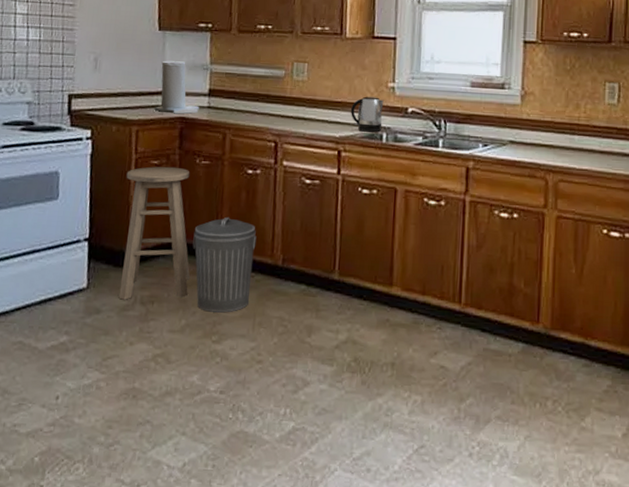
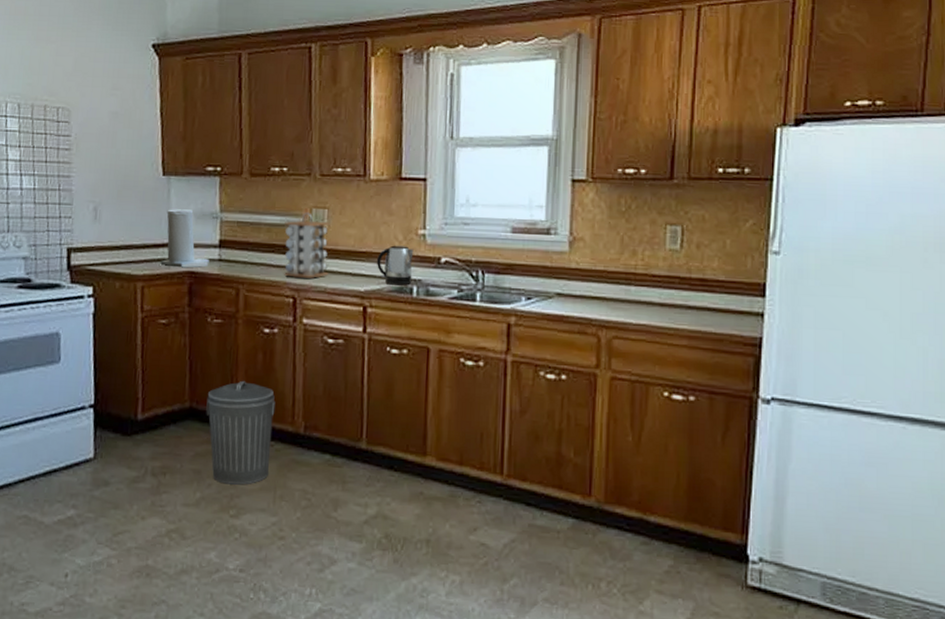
bar stool: present [118,166,191,300] -> none [128,325,205,471]
spice rack: none [267,66,309,125] -> present [284,212,329,279]

